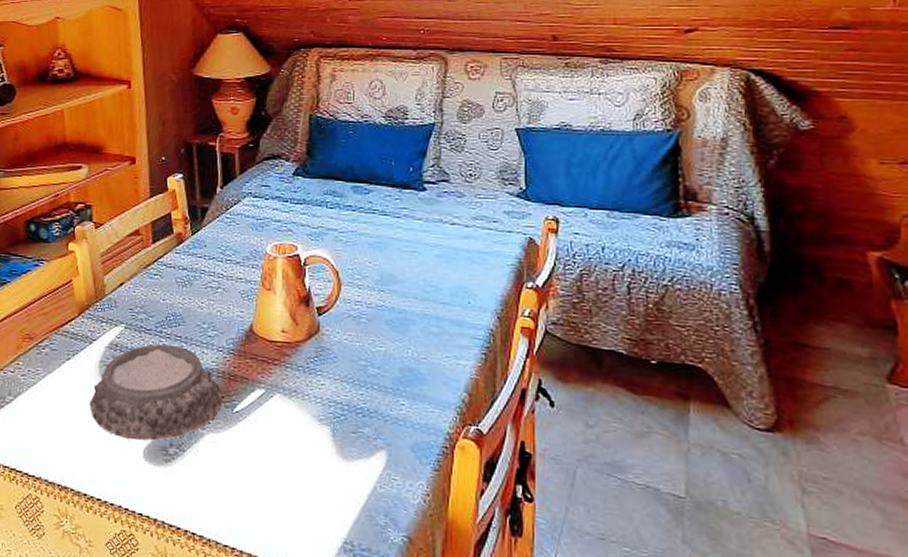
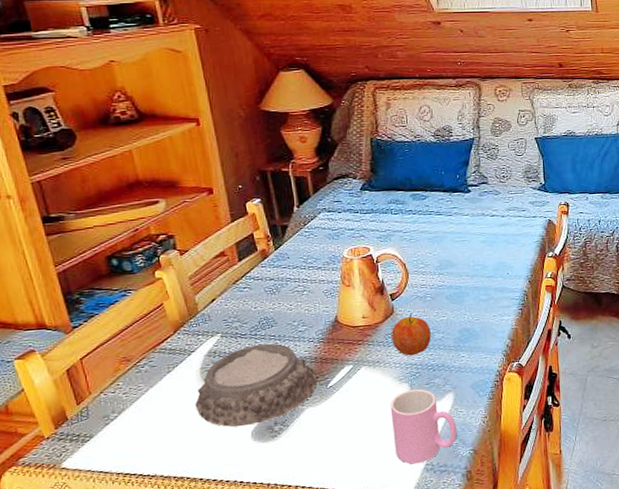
cup: none [305,435,388,539] -> present [390,388,457,464]
apple: none [314,335,363,391] -> present [391,313,431,356]

